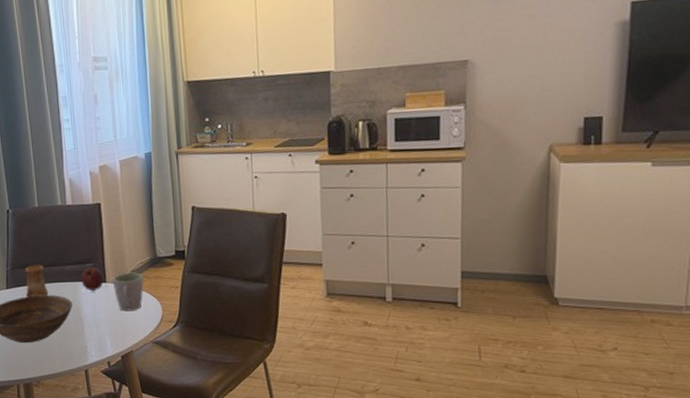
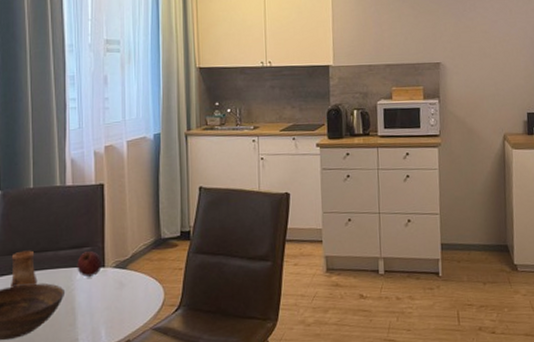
mug: present [112,272,144,312] -> none [111,255,146,298]

